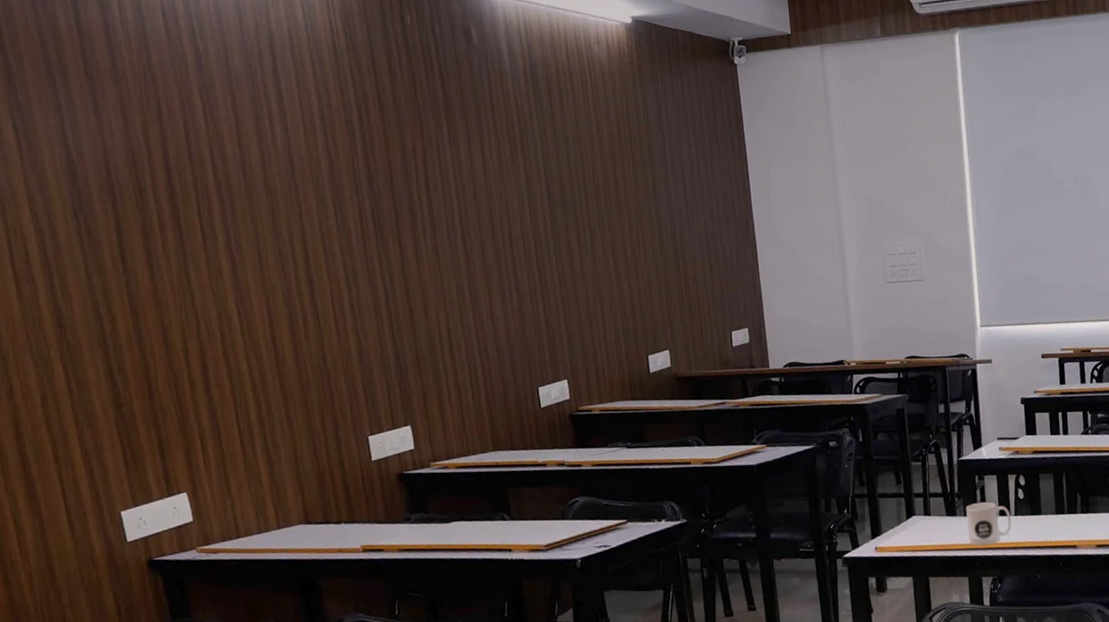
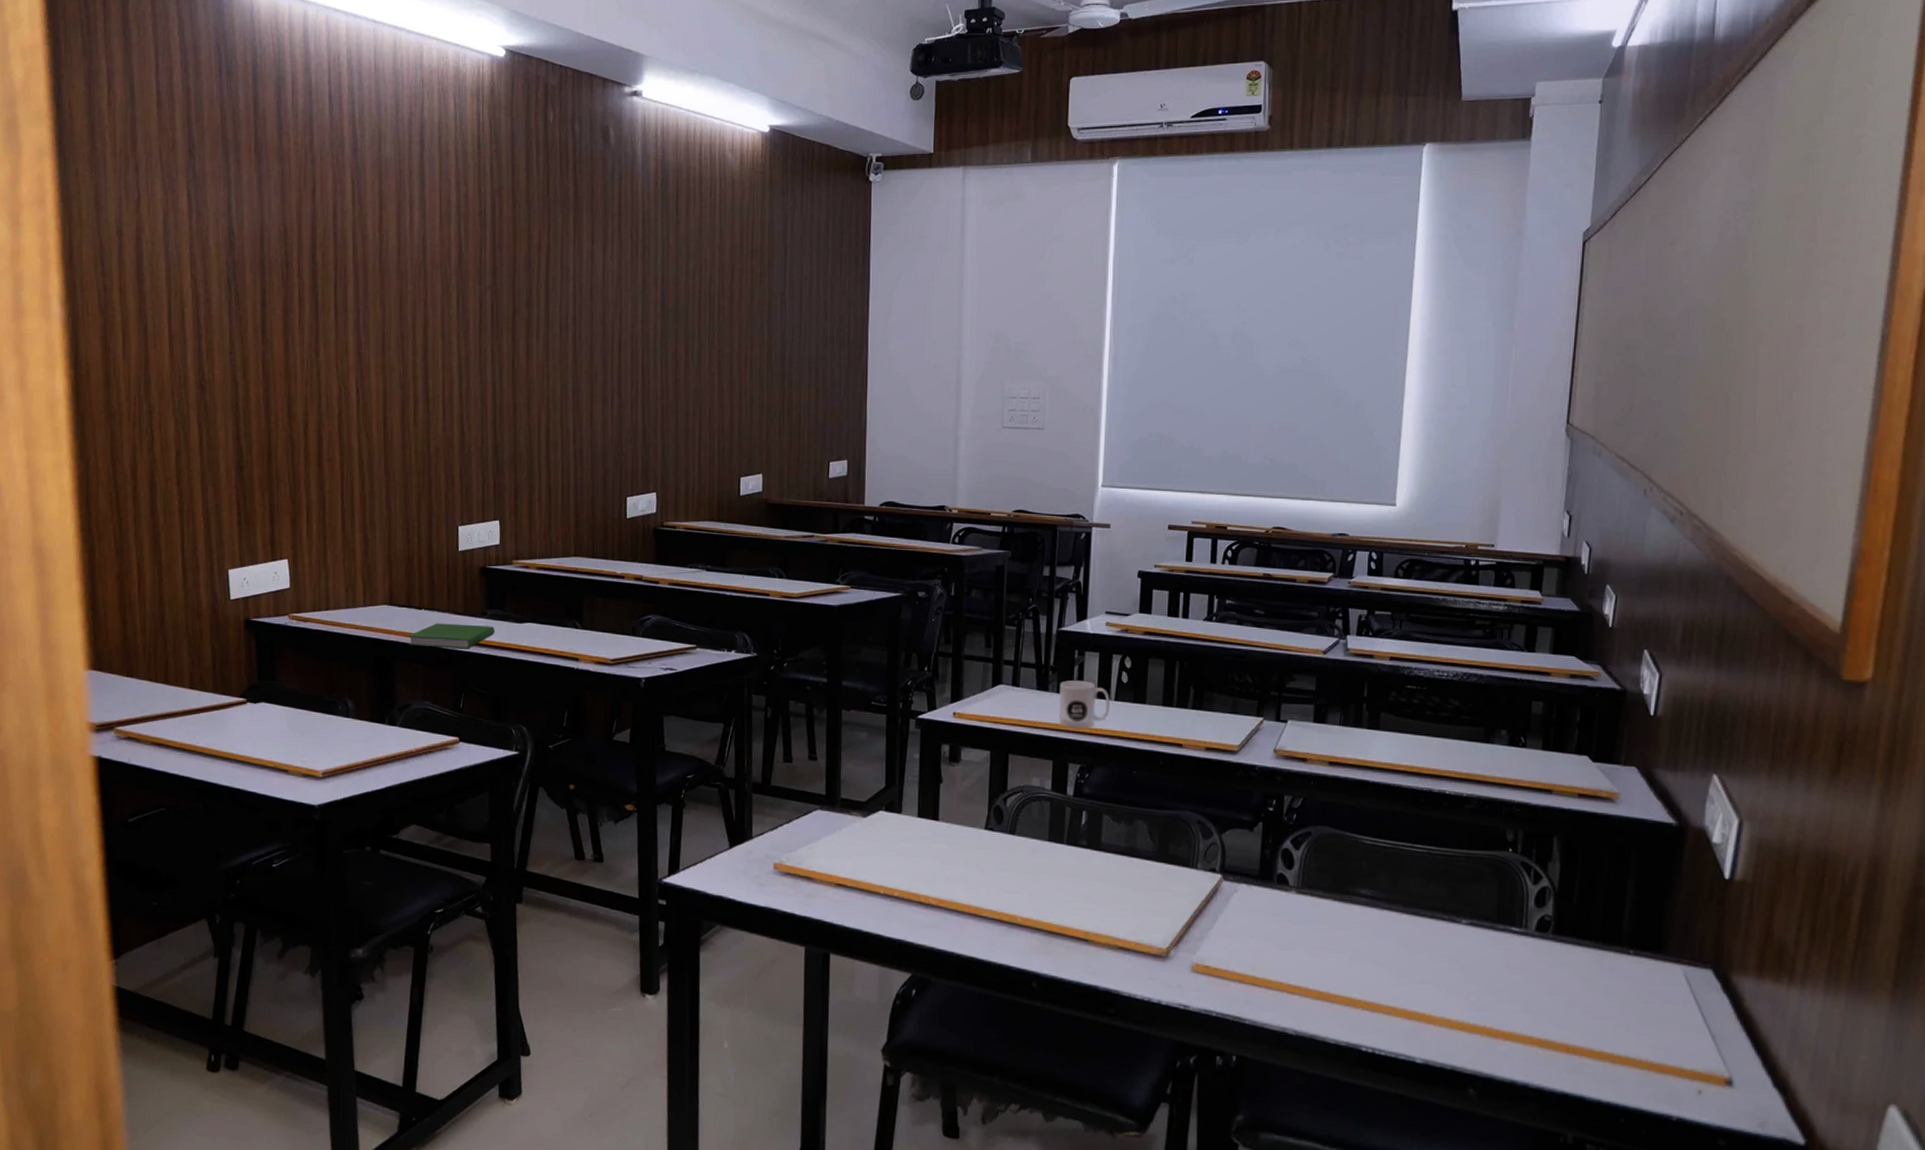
hardcover book: none [330,530,422,562] -> present [407,623,495,649]

